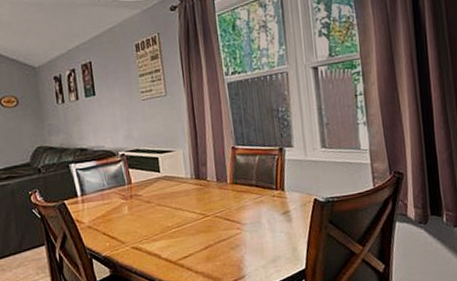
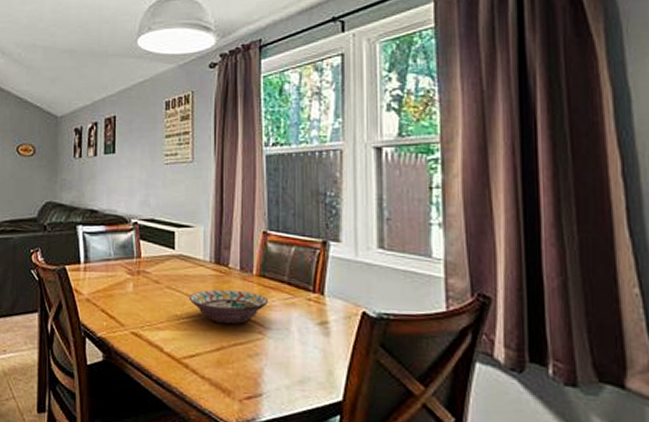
decorative bowl: none [177,197,243,227] -> present [188,289,269,325]

